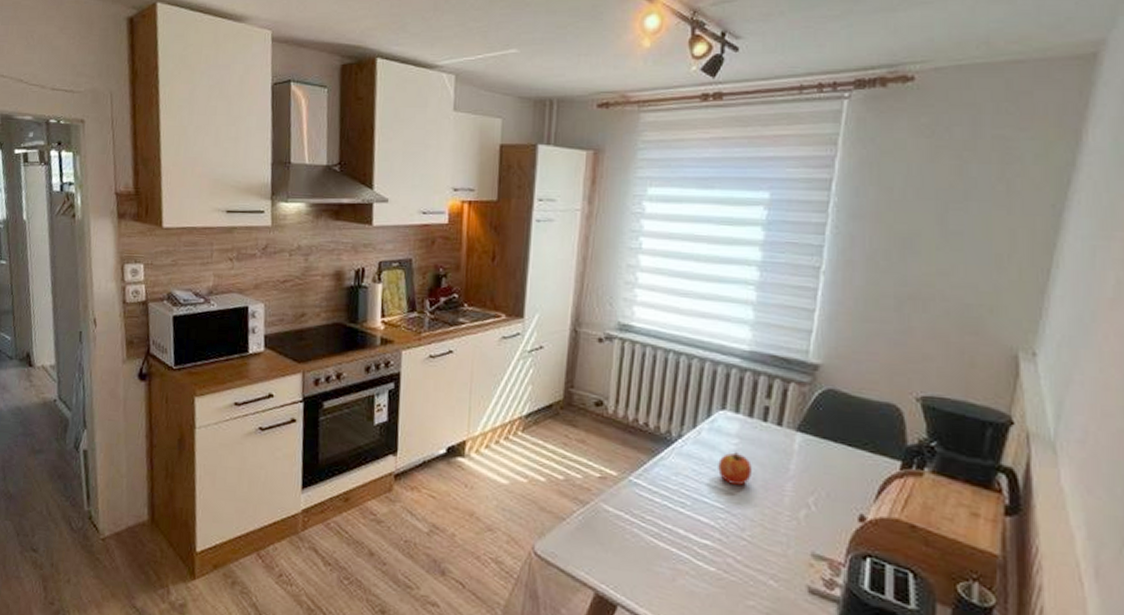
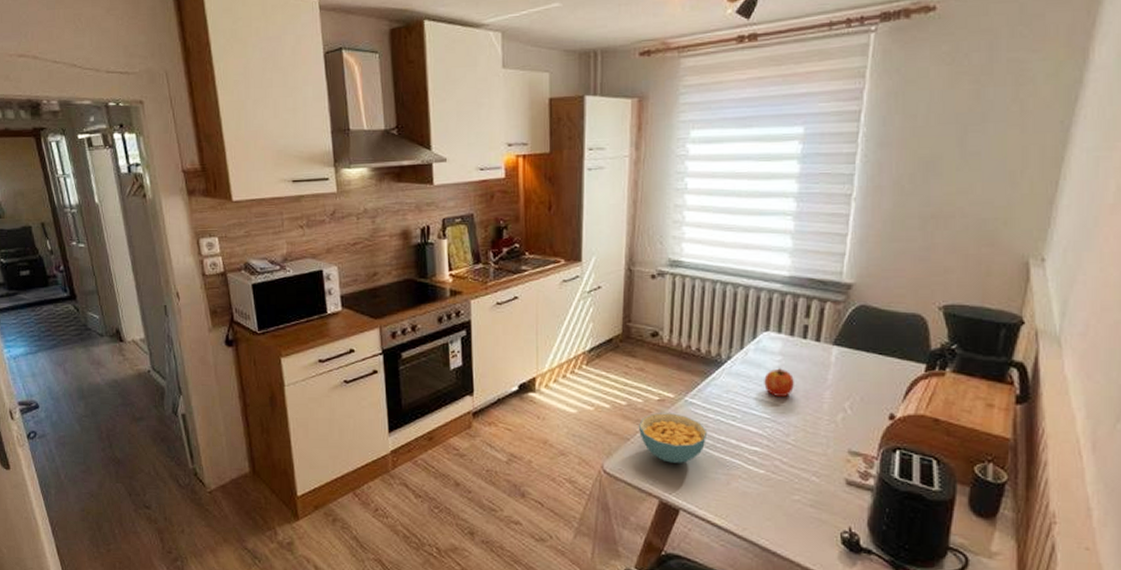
cereal bowl: none [576,491,653,552] -> present [639,413,708,463]

